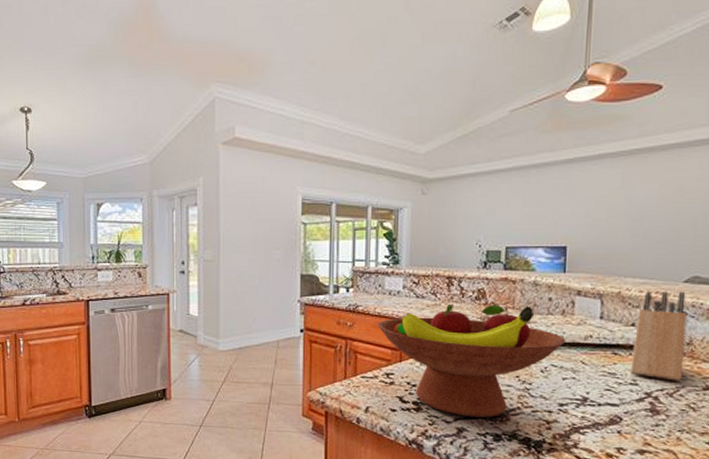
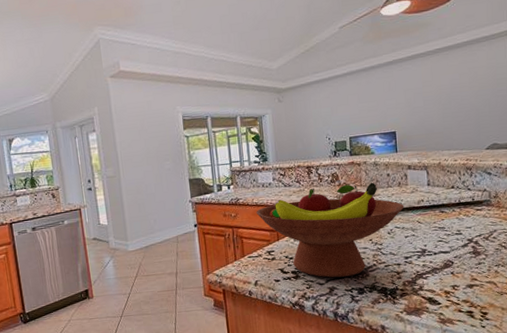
knife block: present [629,291,688,381] -> none [454,156,494,227]

